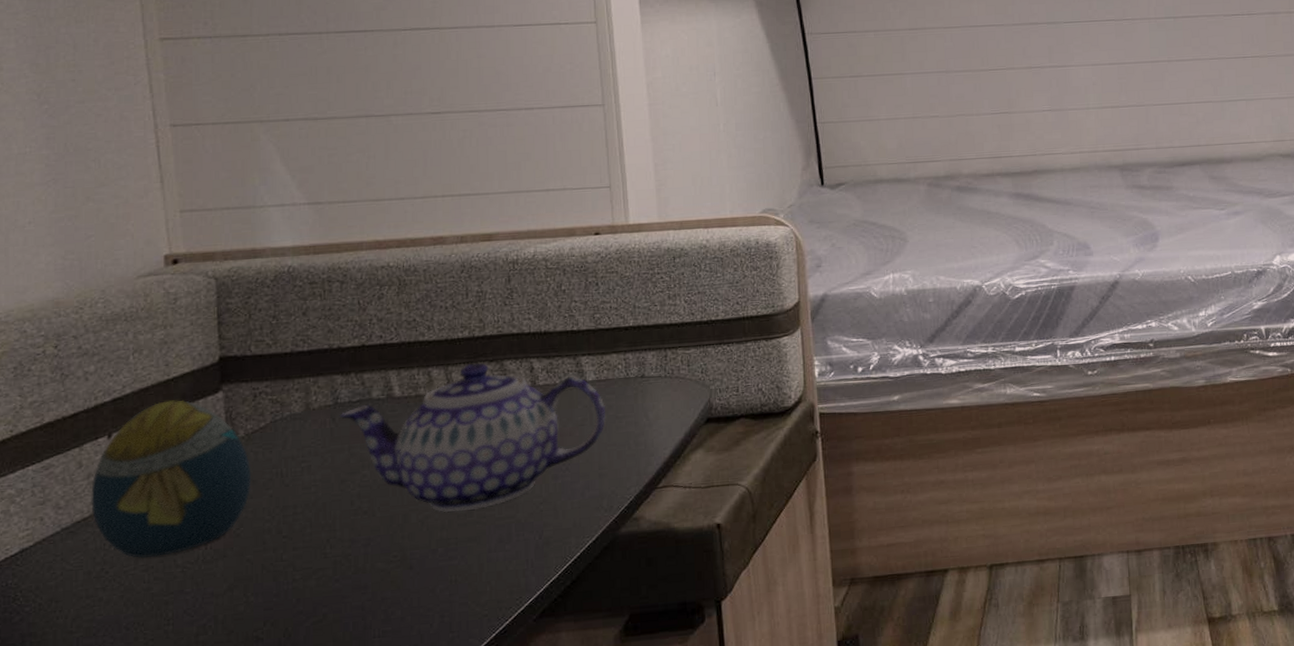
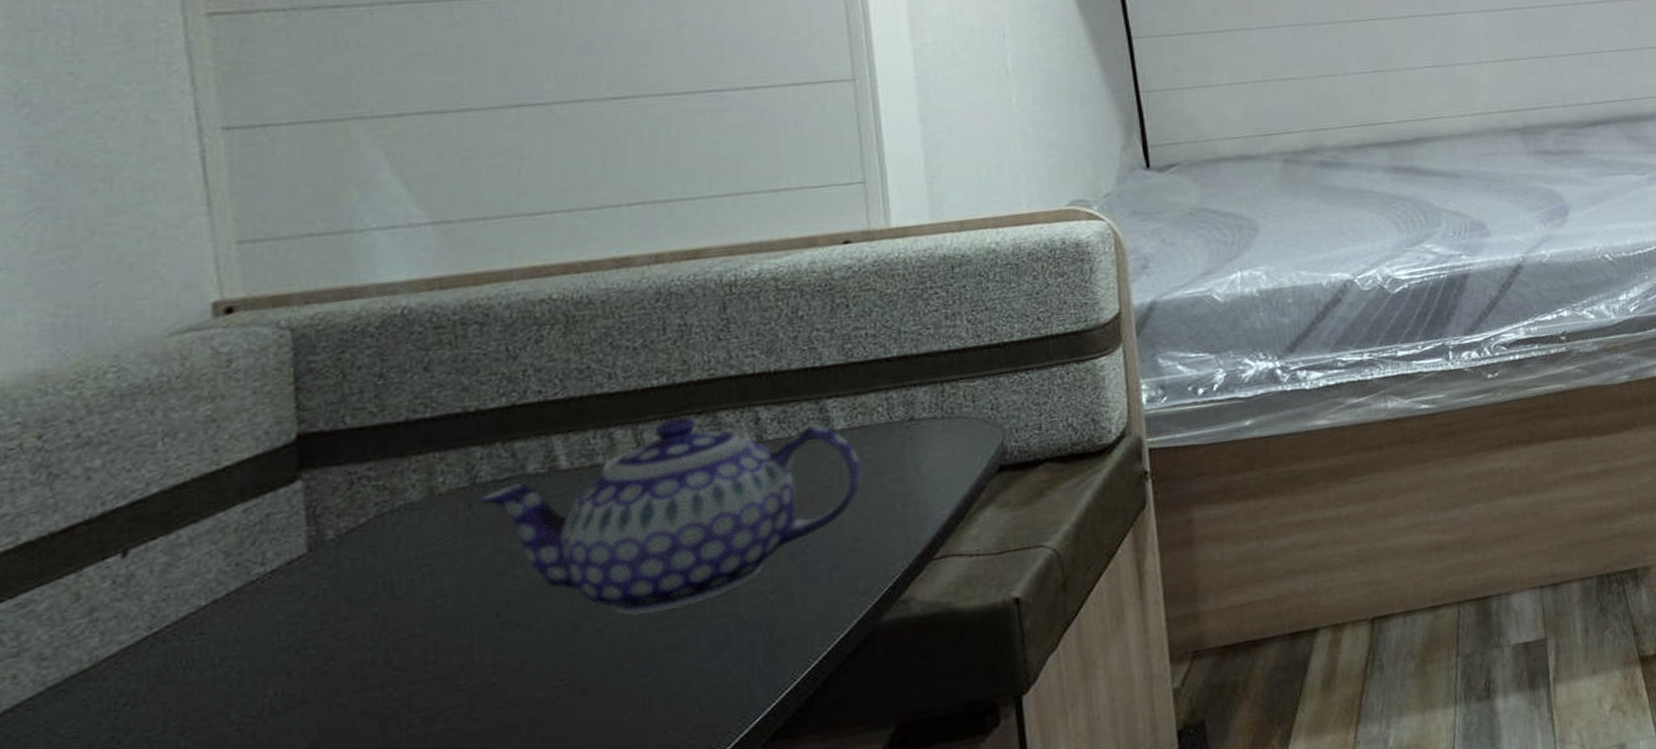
decorative egg: present [90,400,251,558] -> none [92,496,346,717]

